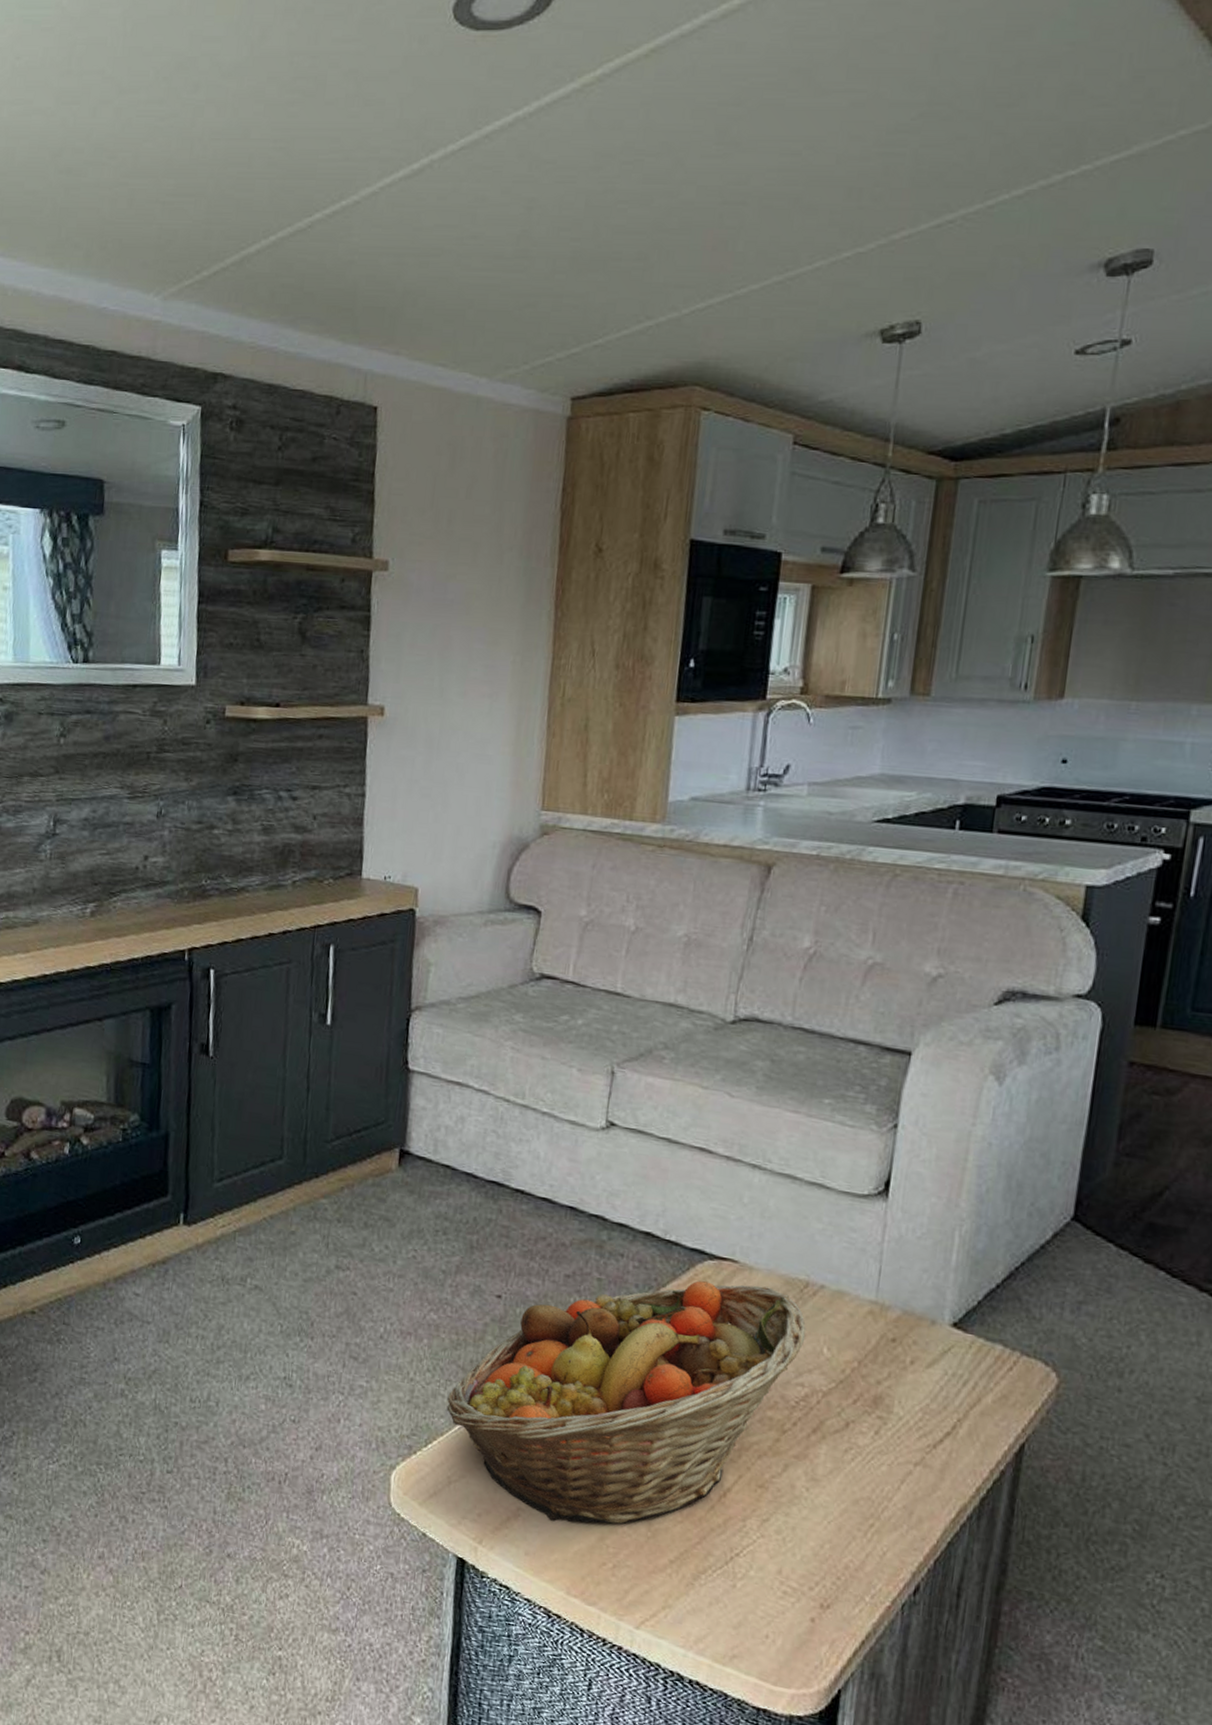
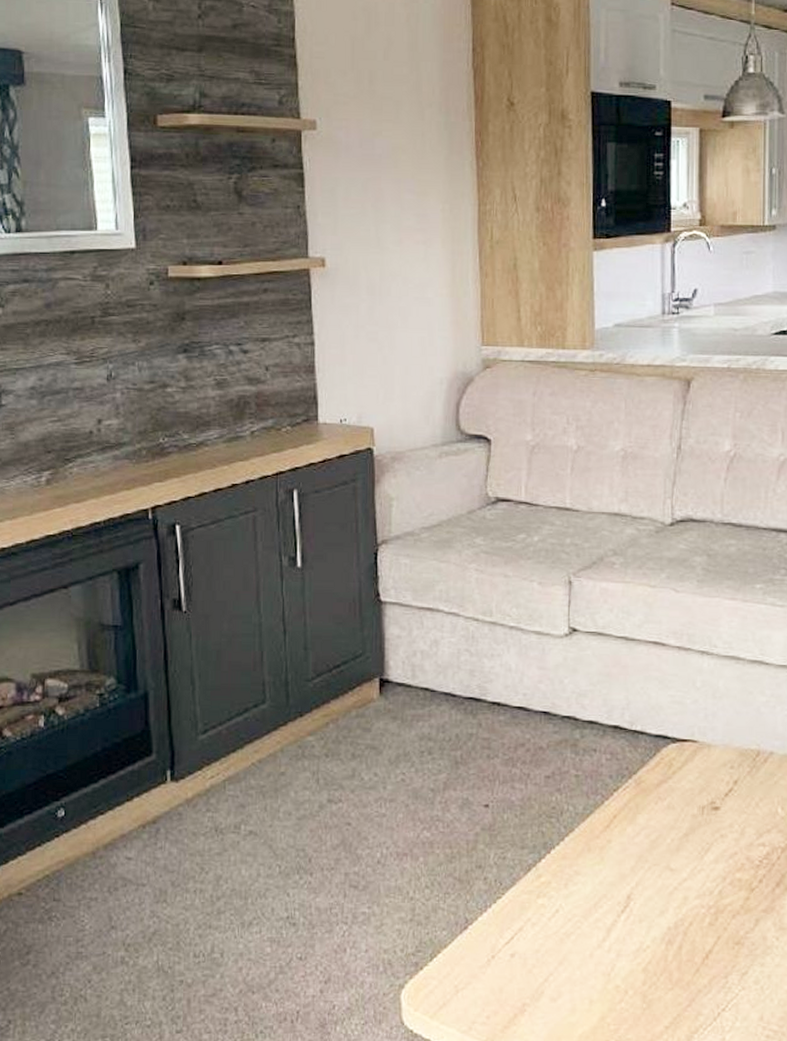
fruit basket: present [446,1281,807,1524] -> none [447,760,762,1010]

